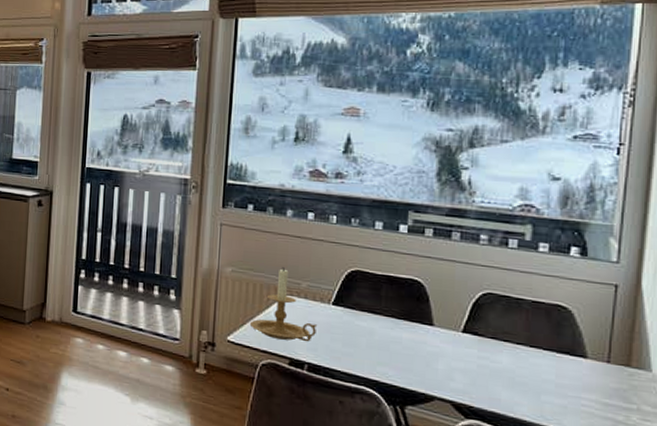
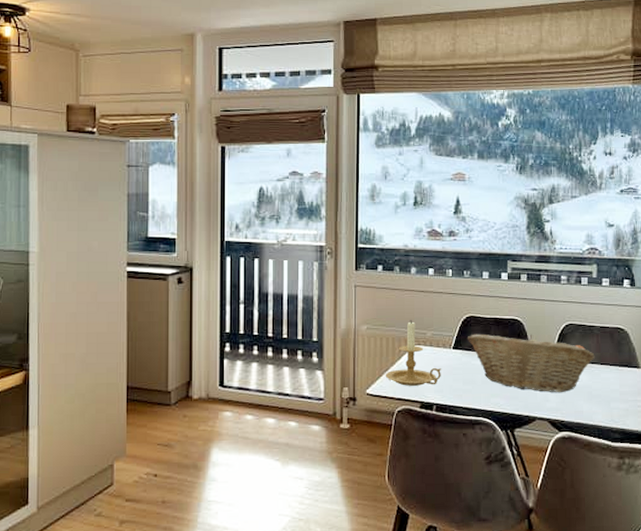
fruit basket: none [352,290,522,374] -> present [468,333,595,393]

